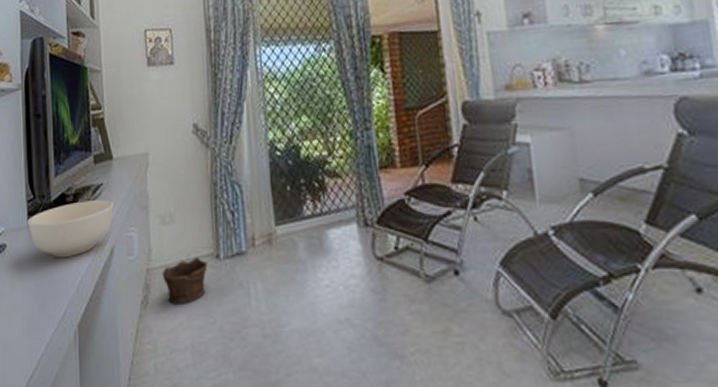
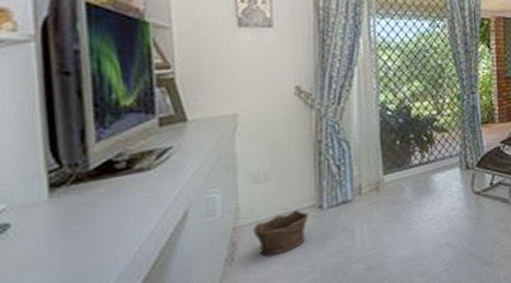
bowl: present [27,200,115,258] -> none [47,163,189,231]

